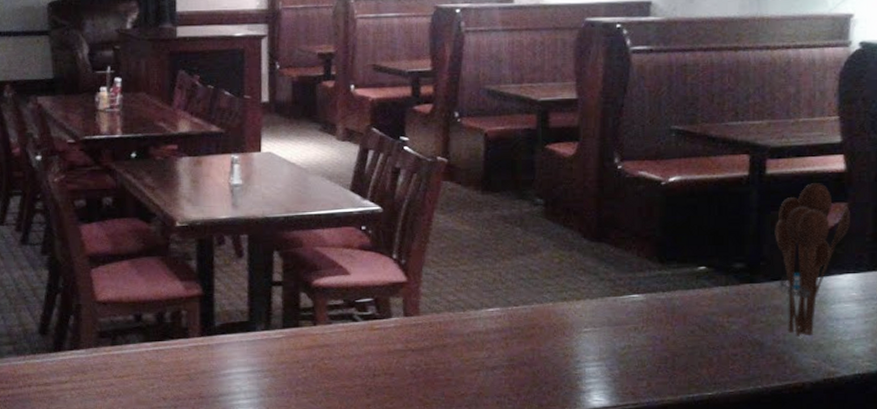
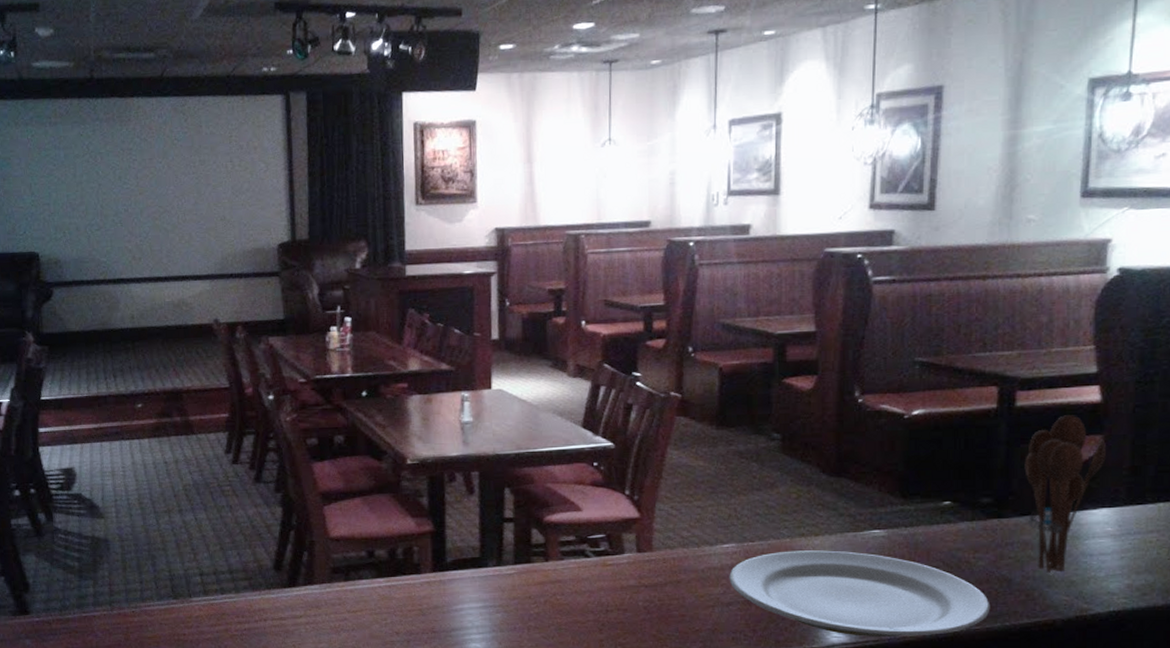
plate: none [494,314,744,400] -> present [729,550,990,636]

